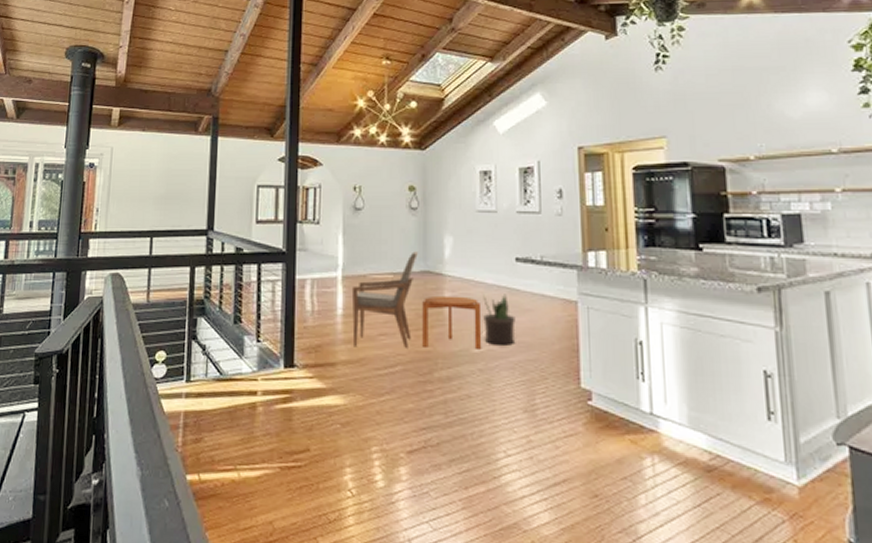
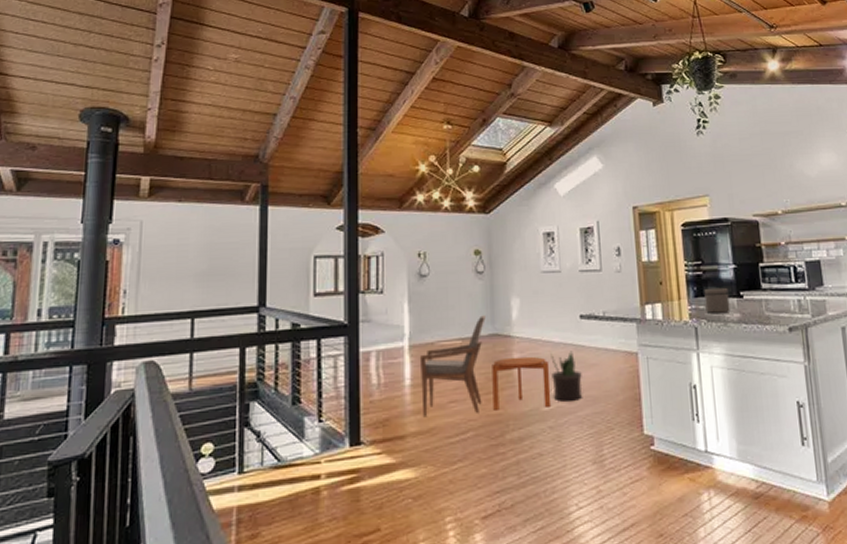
jar: none [656,238,687,265] -> present [704,287,730,313]

